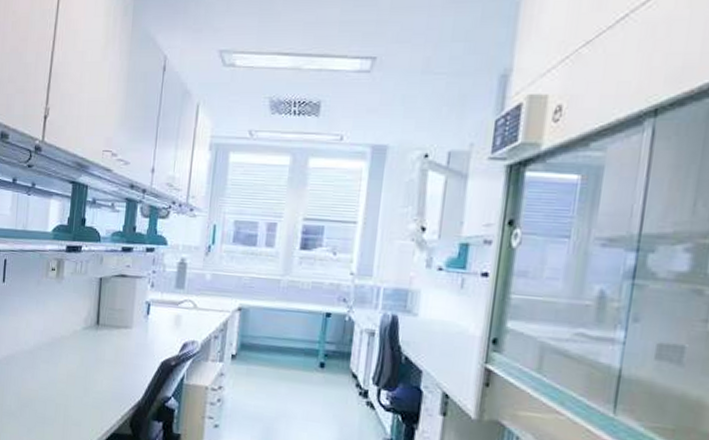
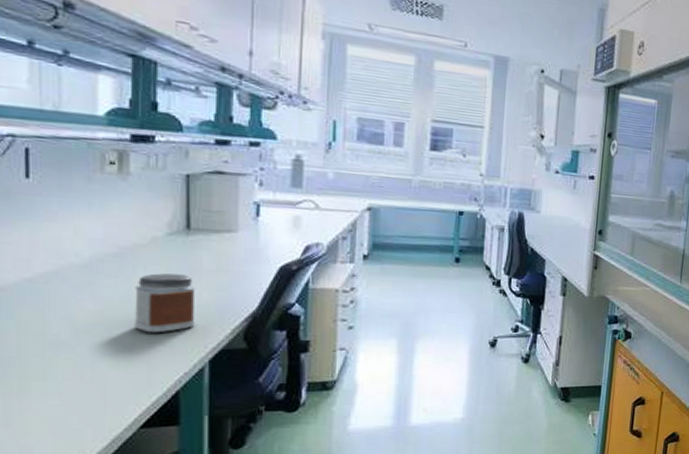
jar: none [55,361,99,413] -> present [133,273,196,333]

